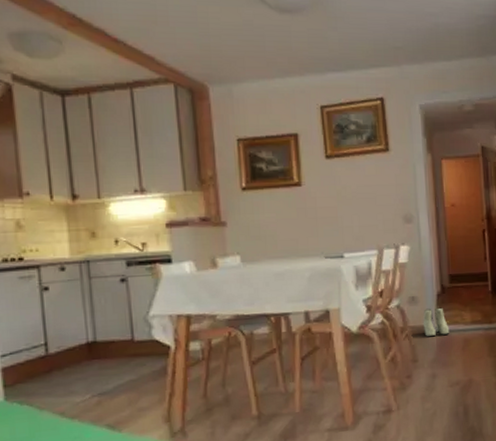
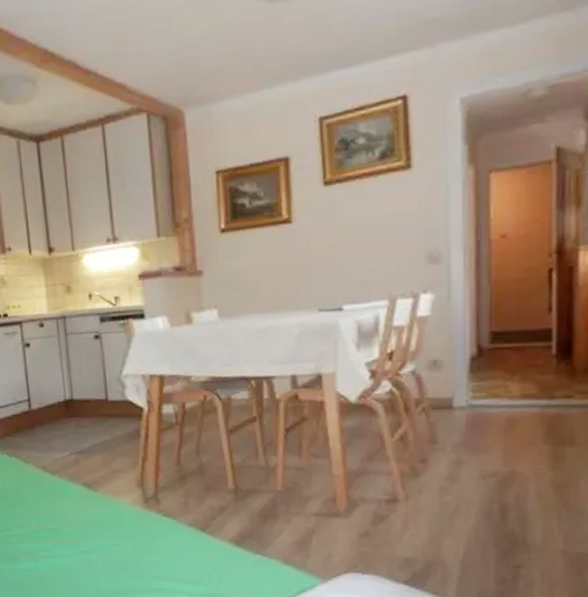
boots: present [423,307,450,337] -> none [447,375,486,413]

